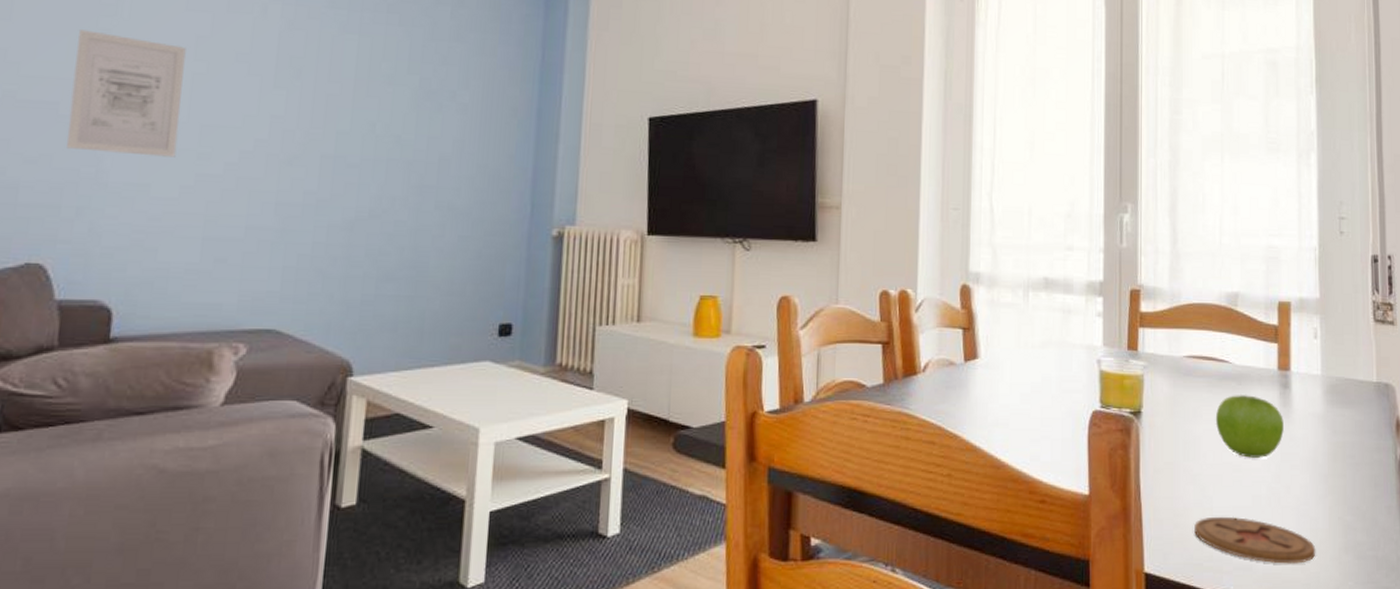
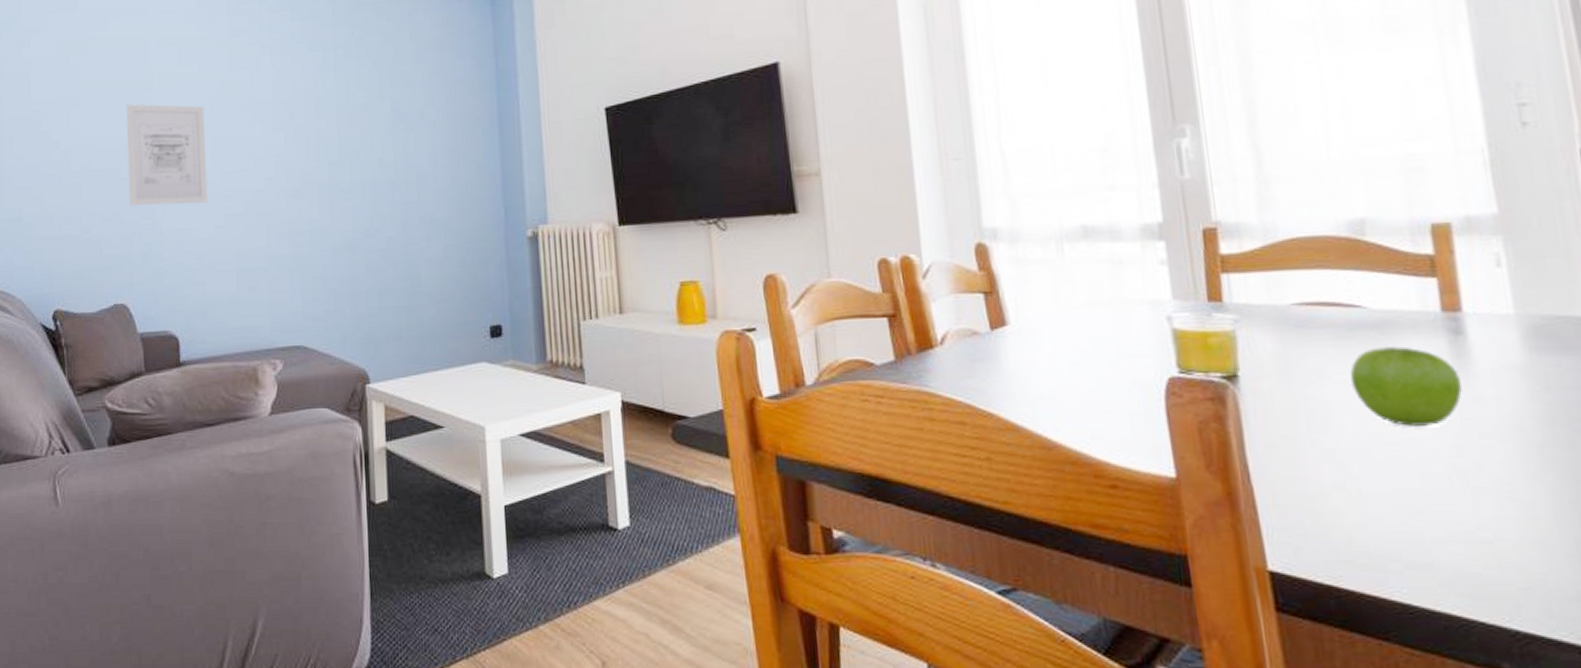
coaster: present [1194,516,1316,564] -> none [1335,500,1537,562]

